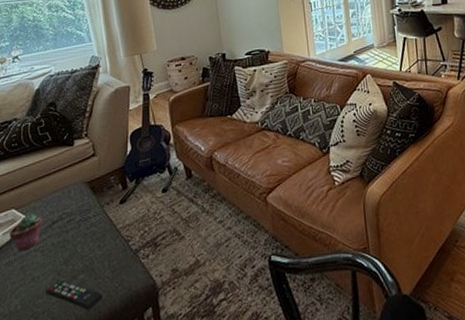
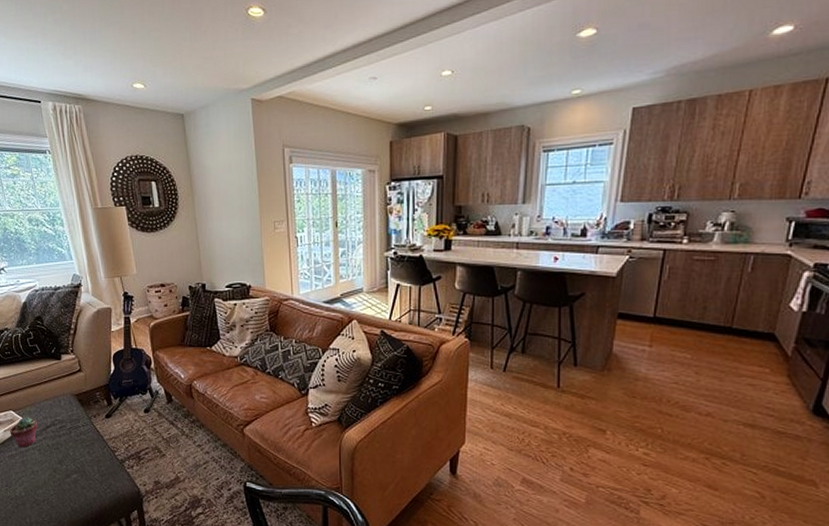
remote control: present [46,279,102,311] -> none [44,476,93,505]

